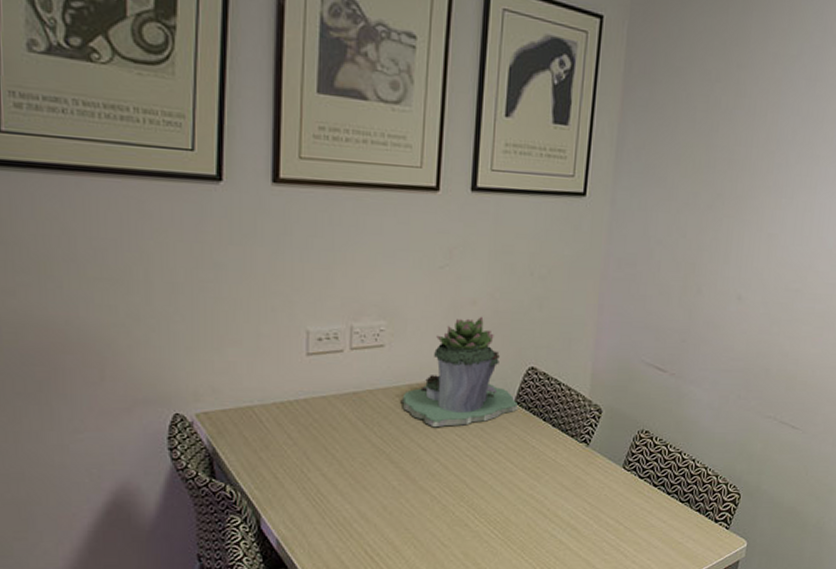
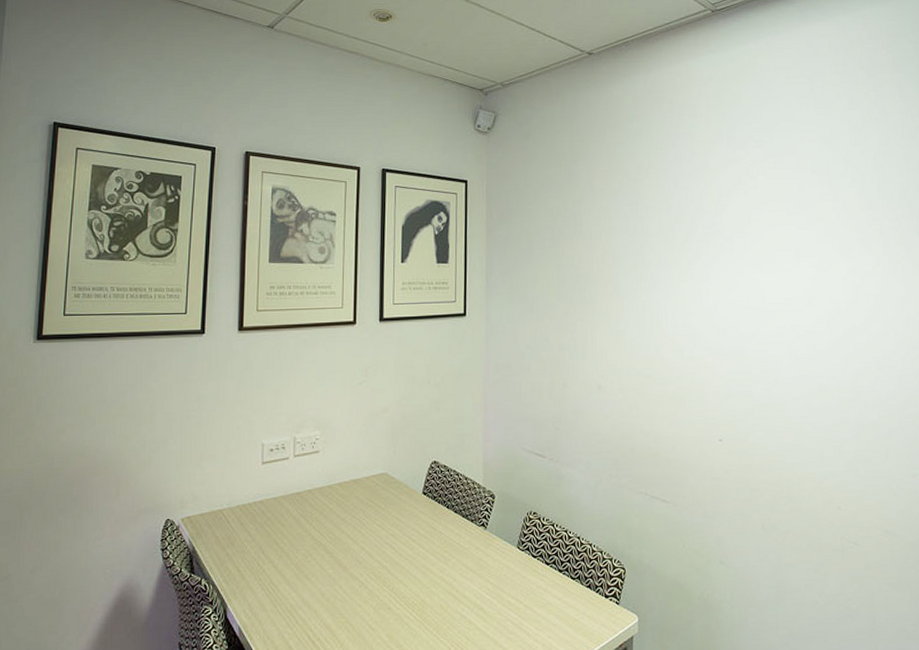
succulent planter: present [400,316,519,428] -> none [333,421,426,520]

